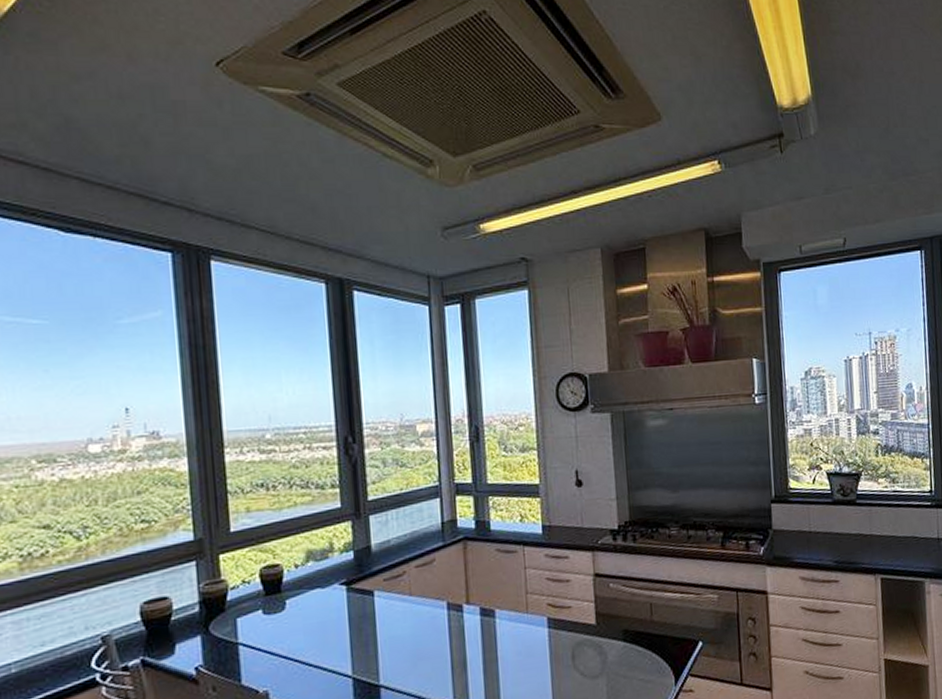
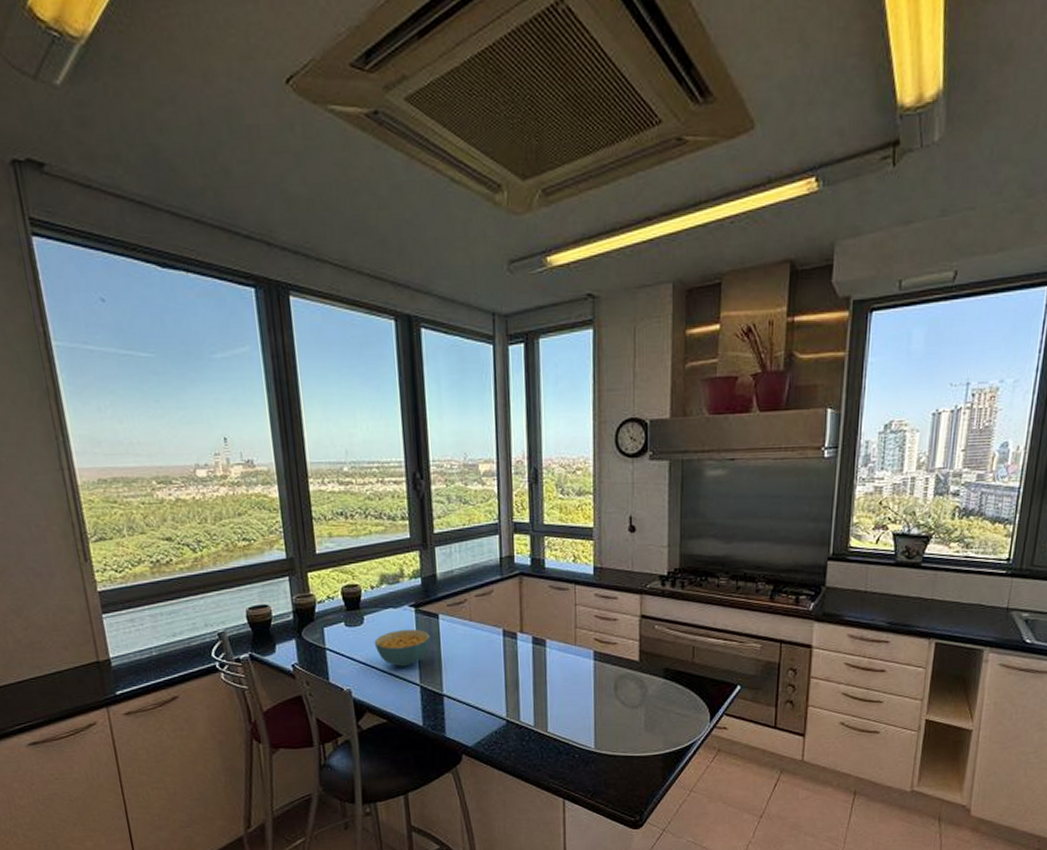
cereal bowl: none [297,610,366,658] -> present [374,629,431,667]

